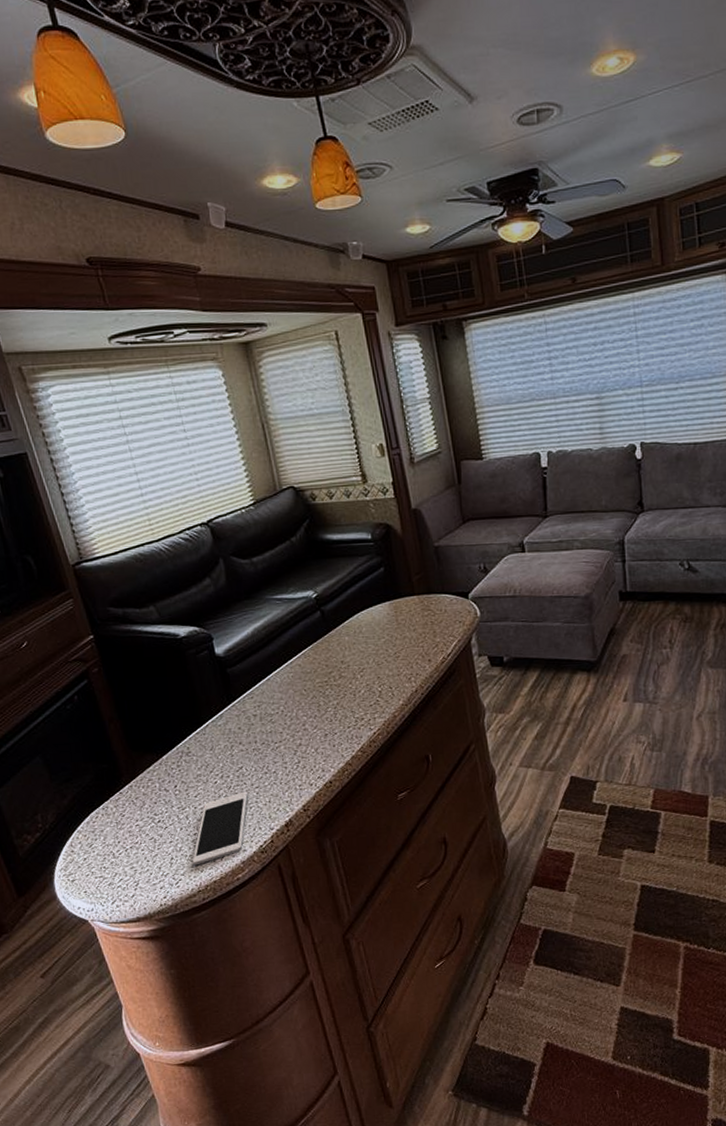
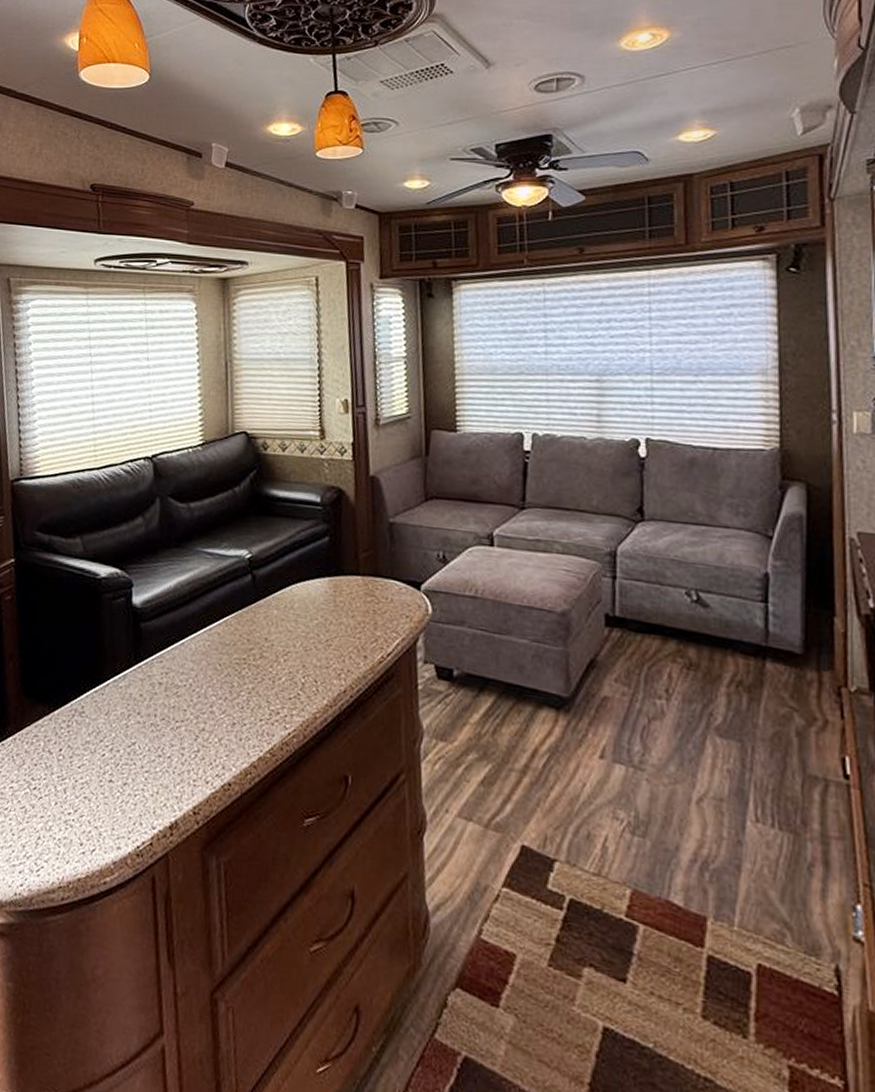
cell phone: present [192,791,248,866] -> none [59,773,135,854]

